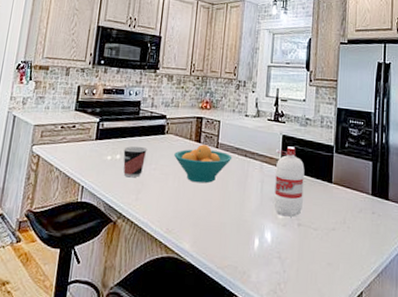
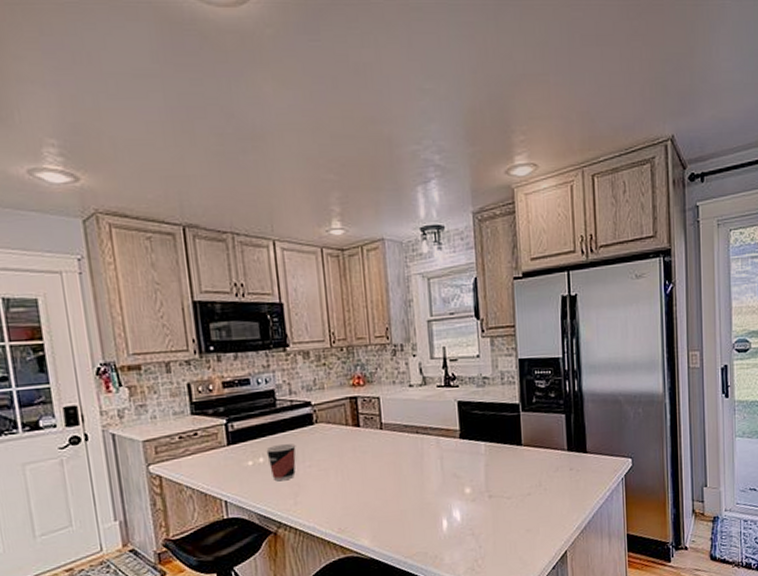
fruit bowl: present [174,144,232,184] -> none [330,428,402,473]
water bottle: present [274,146,305,217] -> none [452,412,492,491]

